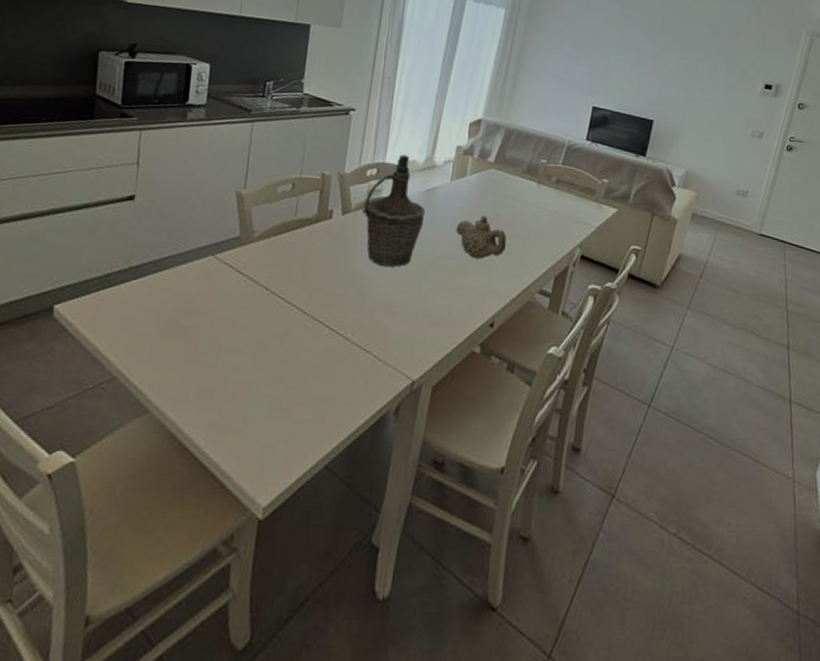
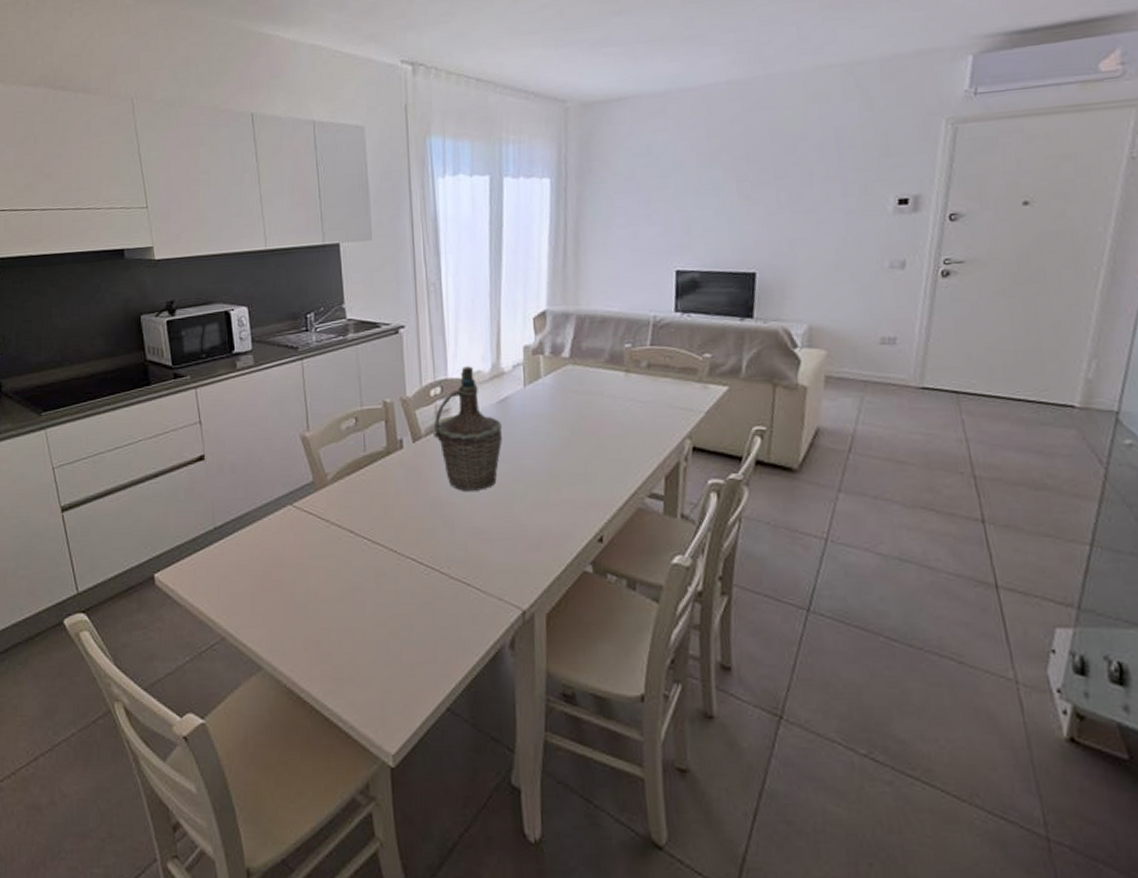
teapot: present [455,216,507,259] -> none [539,419,601,469]

